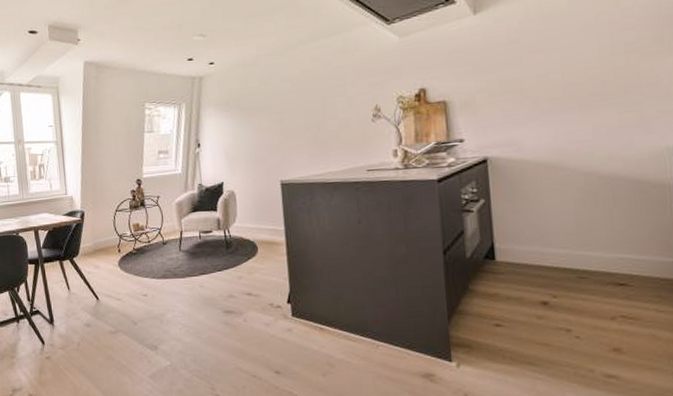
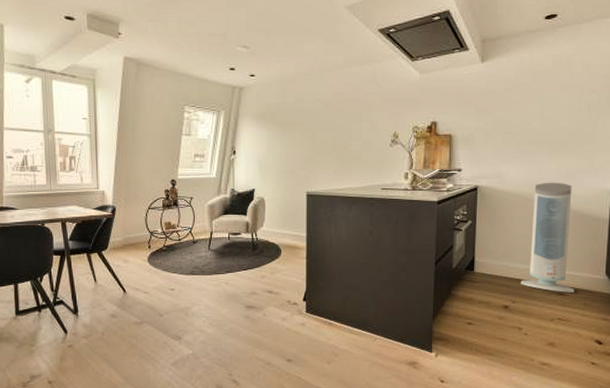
air purifier: none [560,143,642,283] -> present [520,182,575,293]

